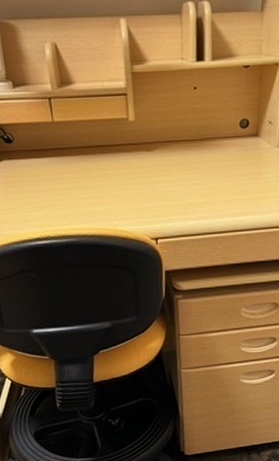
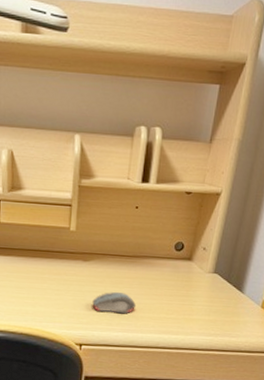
computer mouse: none [162,178,209,203] -> present [92,291,137,314]

